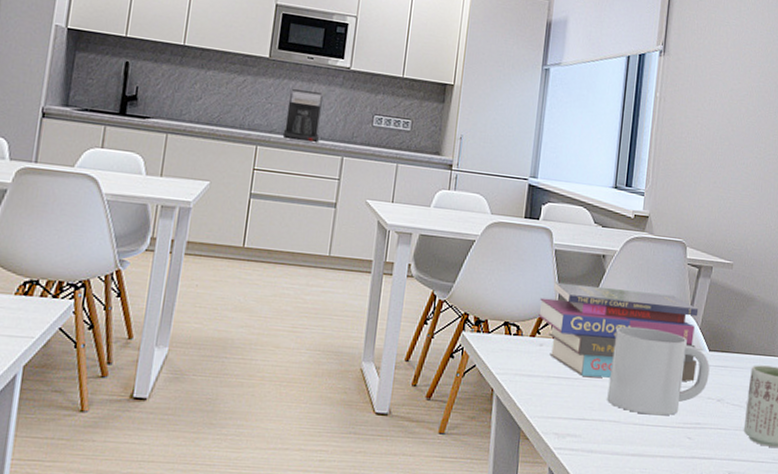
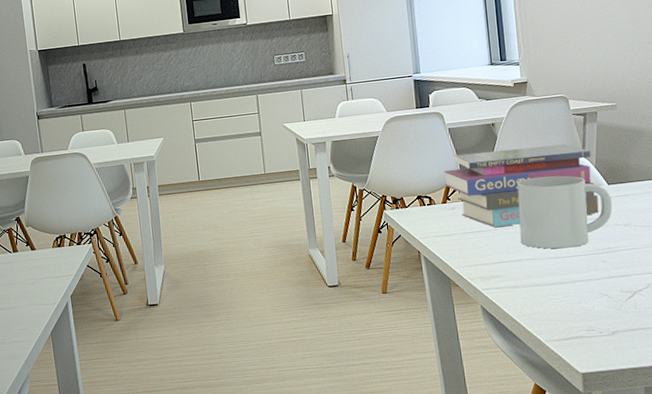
coffee maker: present [283,89,323,143] -> none [205,49,236,92]

